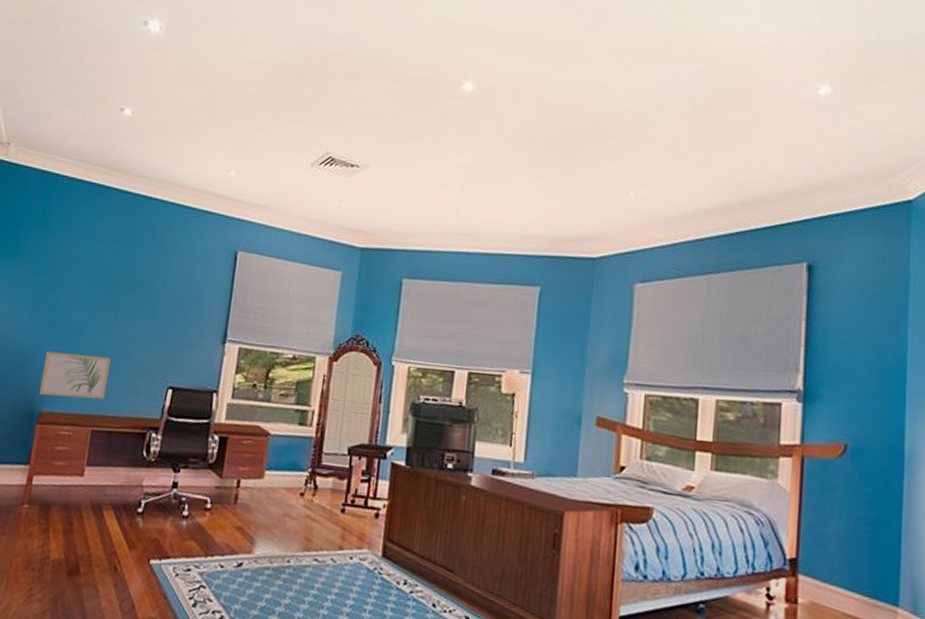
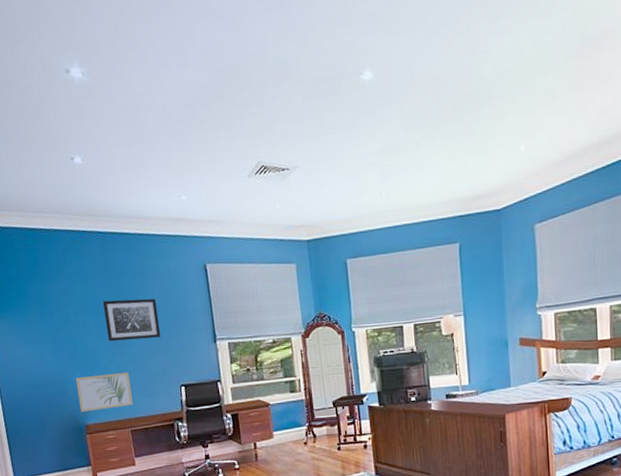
wall art: none [98,268,169,324] -> present [103,298,161,342]

